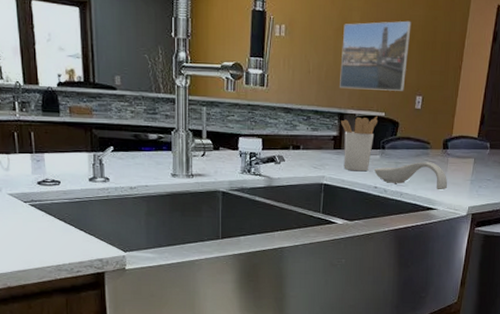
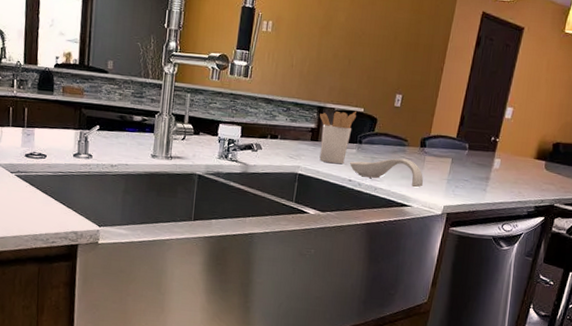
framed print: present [340,20,412,91] -> none [321,22,396,89]

